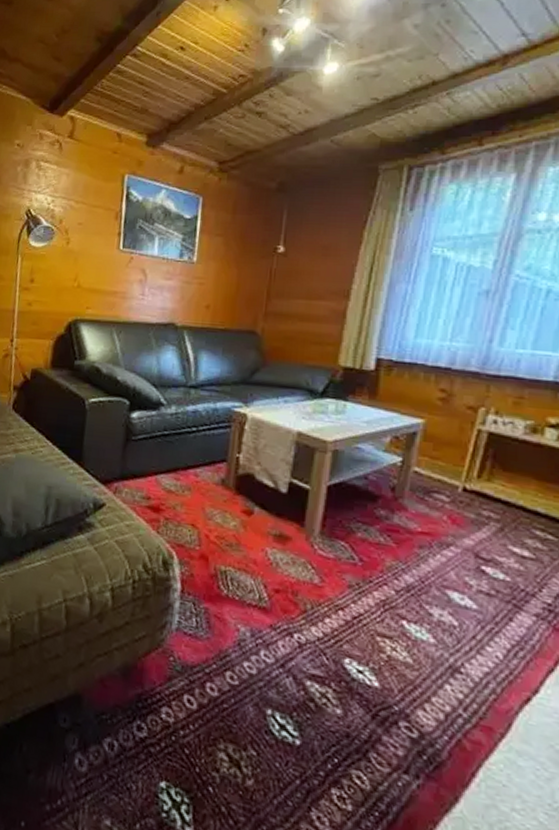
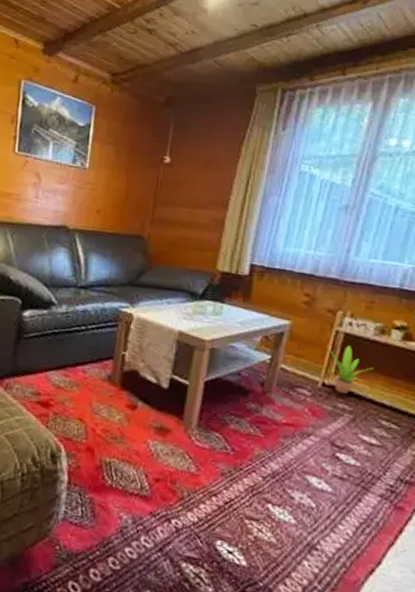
potted plant: none [466,446,525,501] -> present [326,345,374,395]

